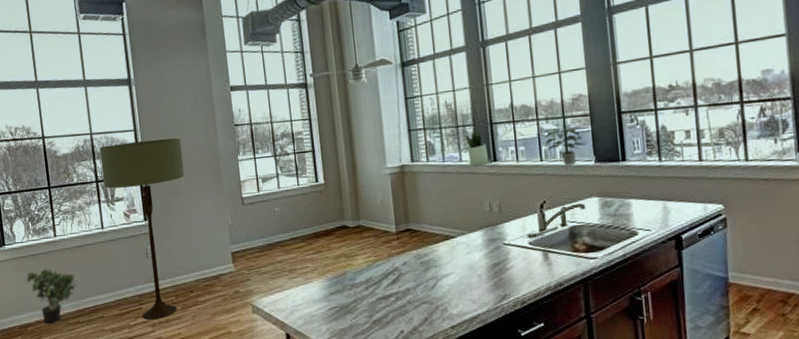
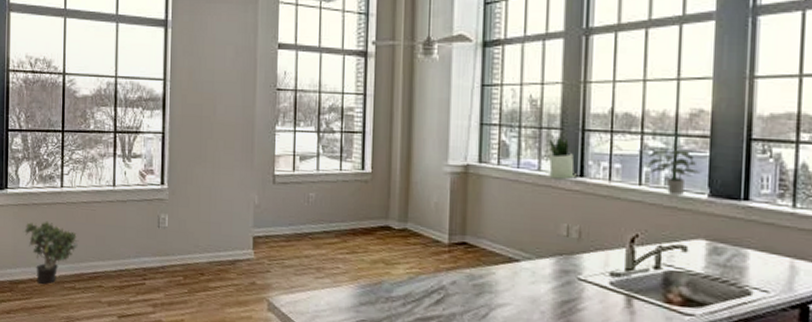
floor lamp: present [99,138,185,320] -> none [122,92,214,299]

